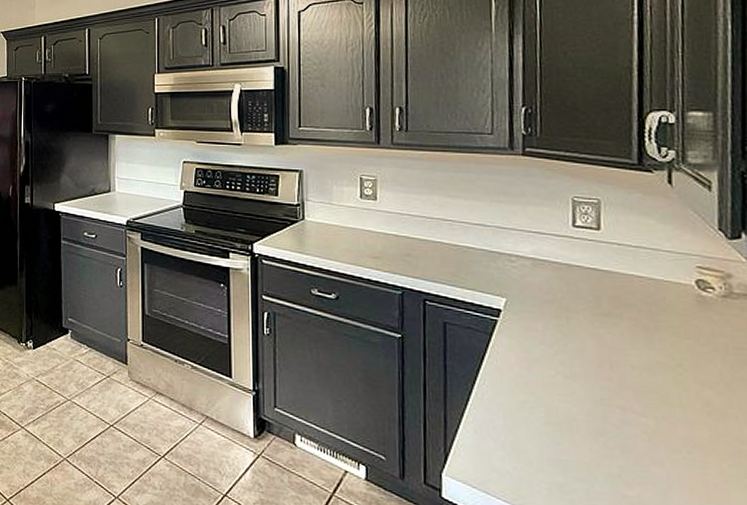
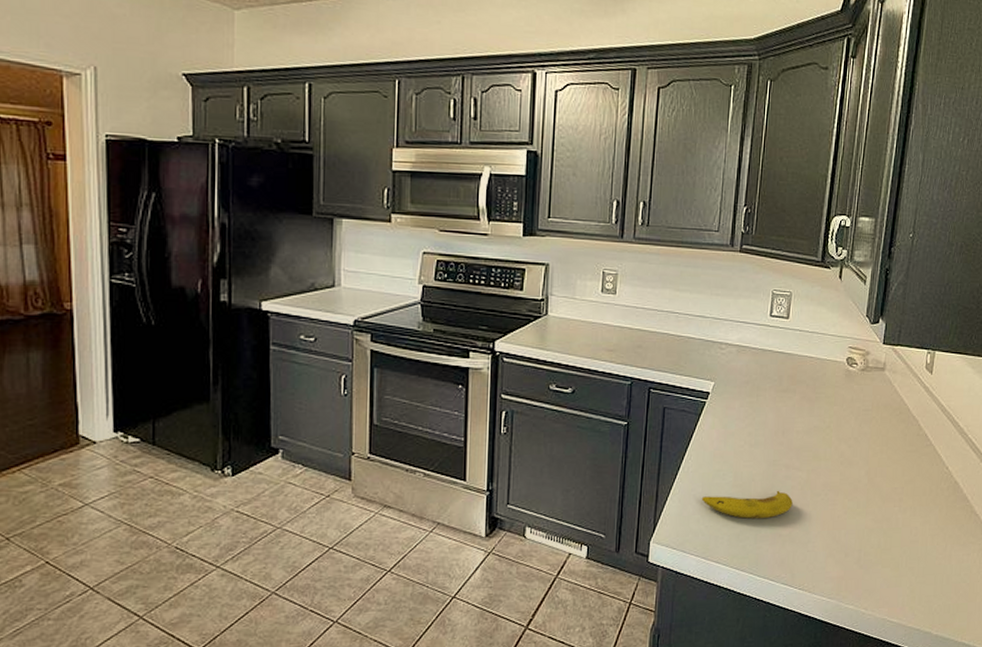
fruit: none [504,430,638,471] -> present [701,490,793,519]

